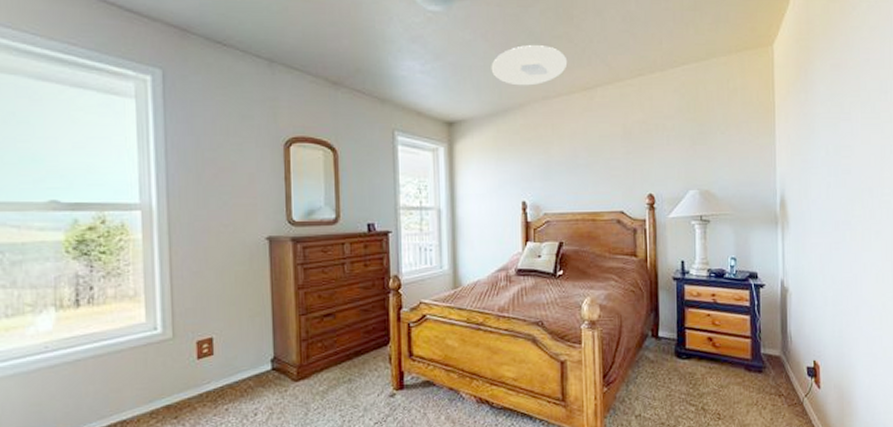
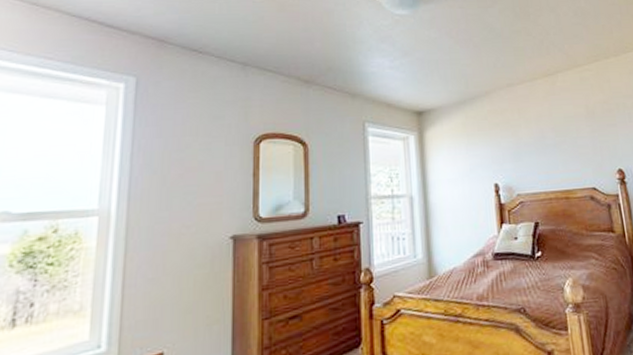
ceiling light: present [491,44,568,86] -> none [456,38,528,76]

